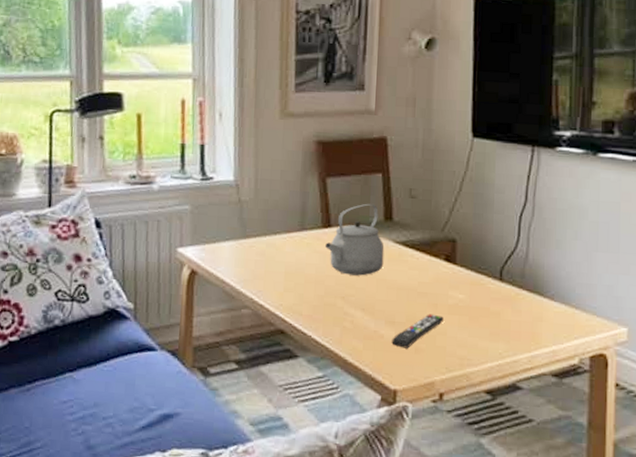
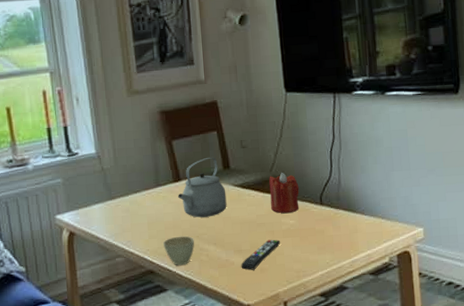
cup: none [300,293,339,330] -> present [163,236,195,266]
candle: none [438,233,475,285] -> present [269,172,299,214]

